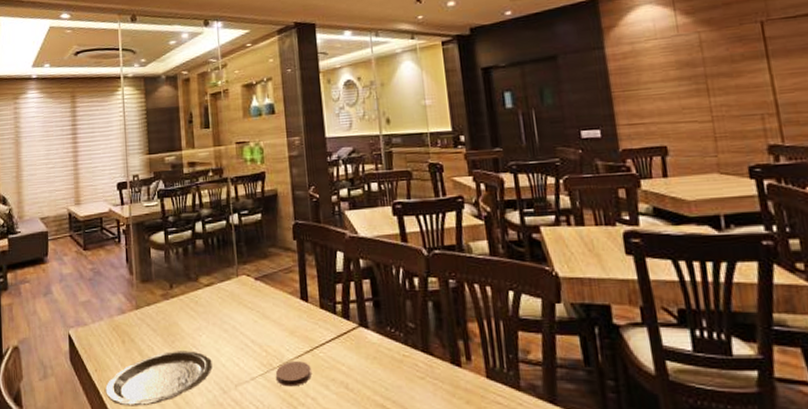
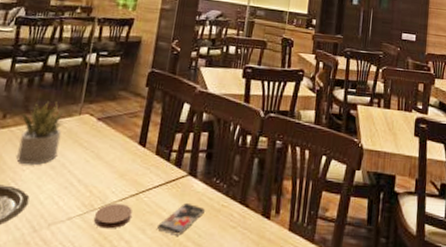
succulent plant: none [185,267,227,329] -> present [16,101,65,165]
smartphone: none [339,355,387,390] -> present [156,202,206,236]

